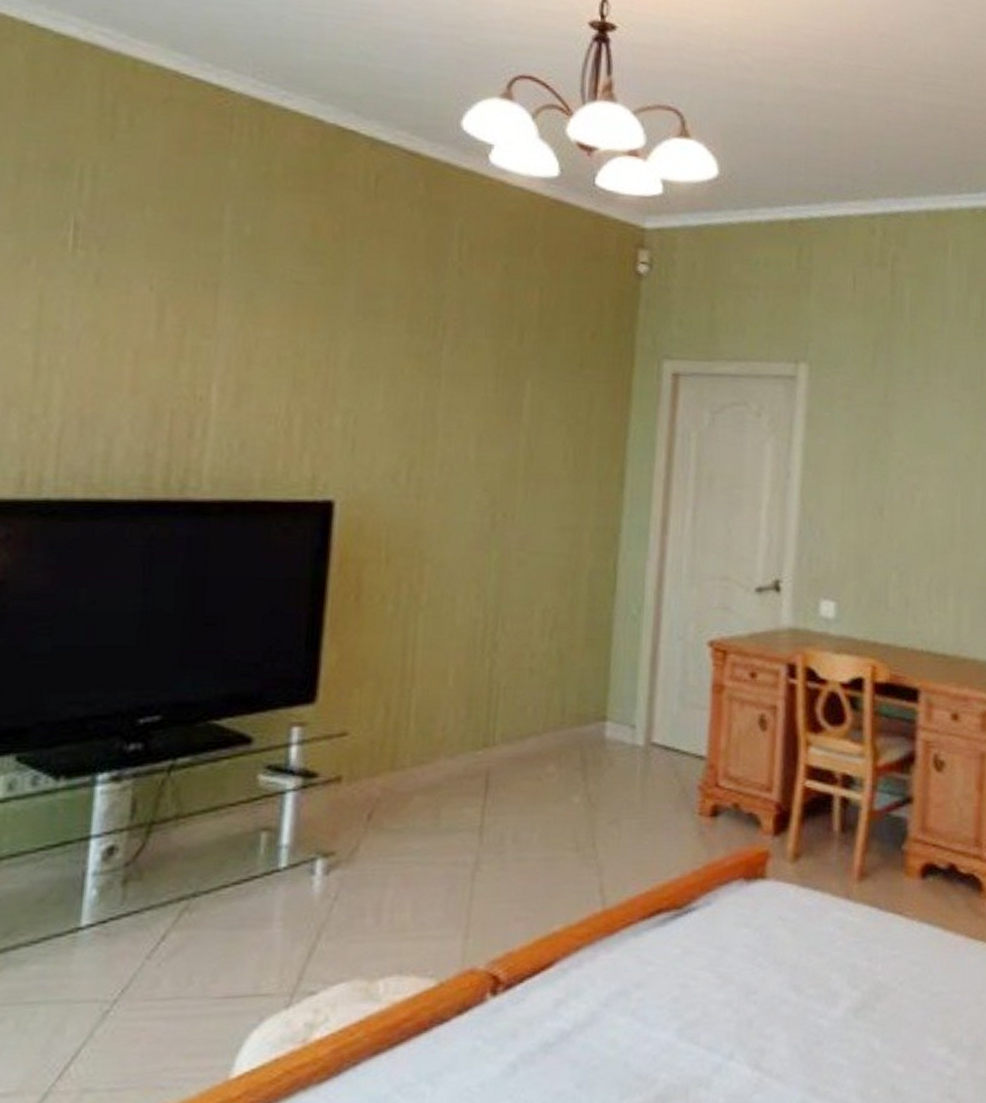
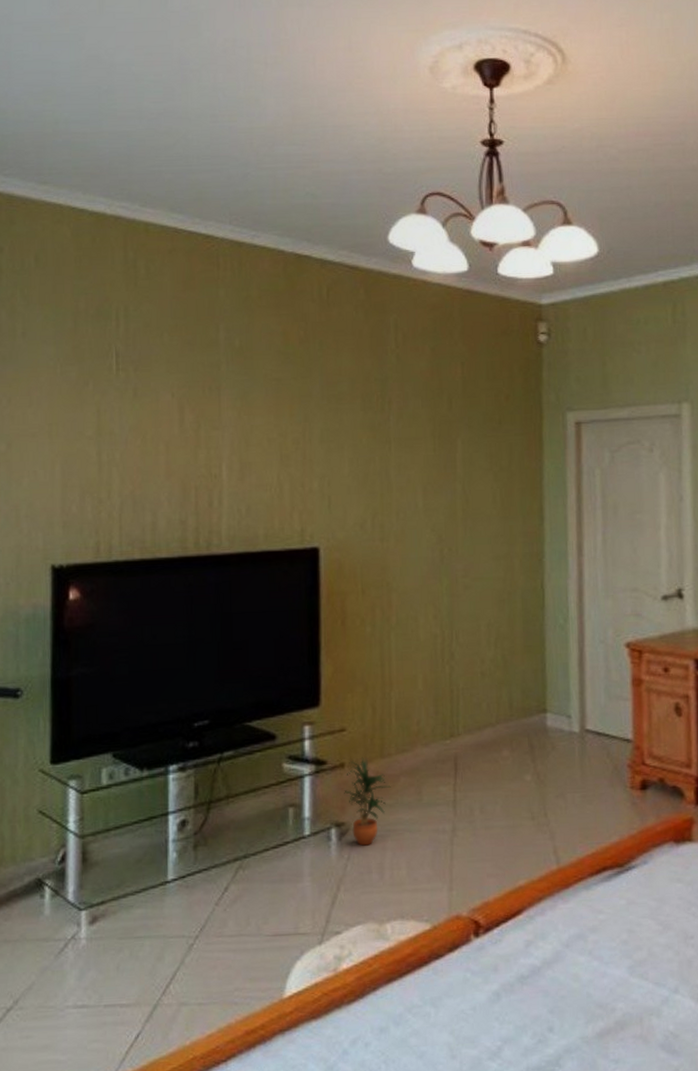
potted plant: none [338,769,401,882] -> present [344,757,391,846]

